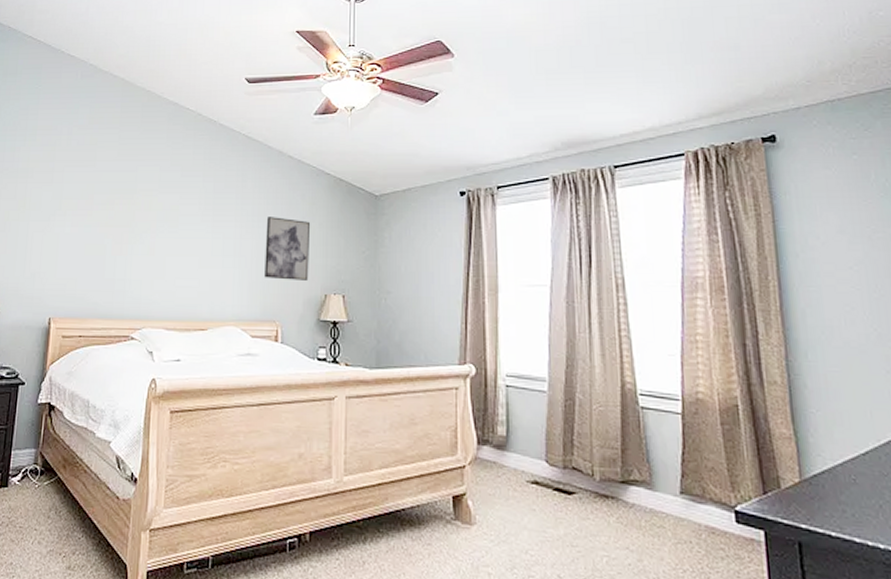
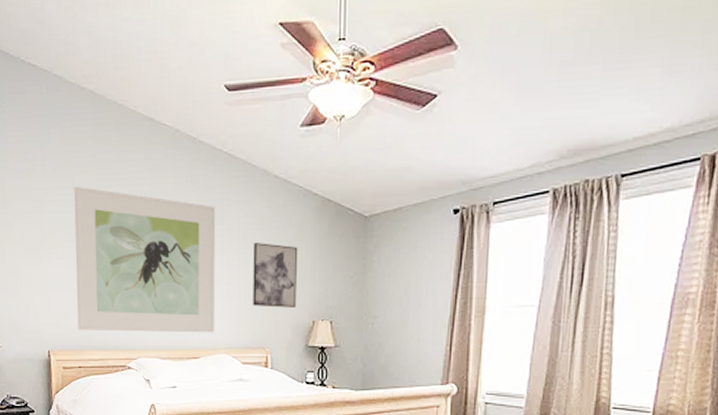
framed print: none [83,159,232,304] -> present [74,186,216,333]

